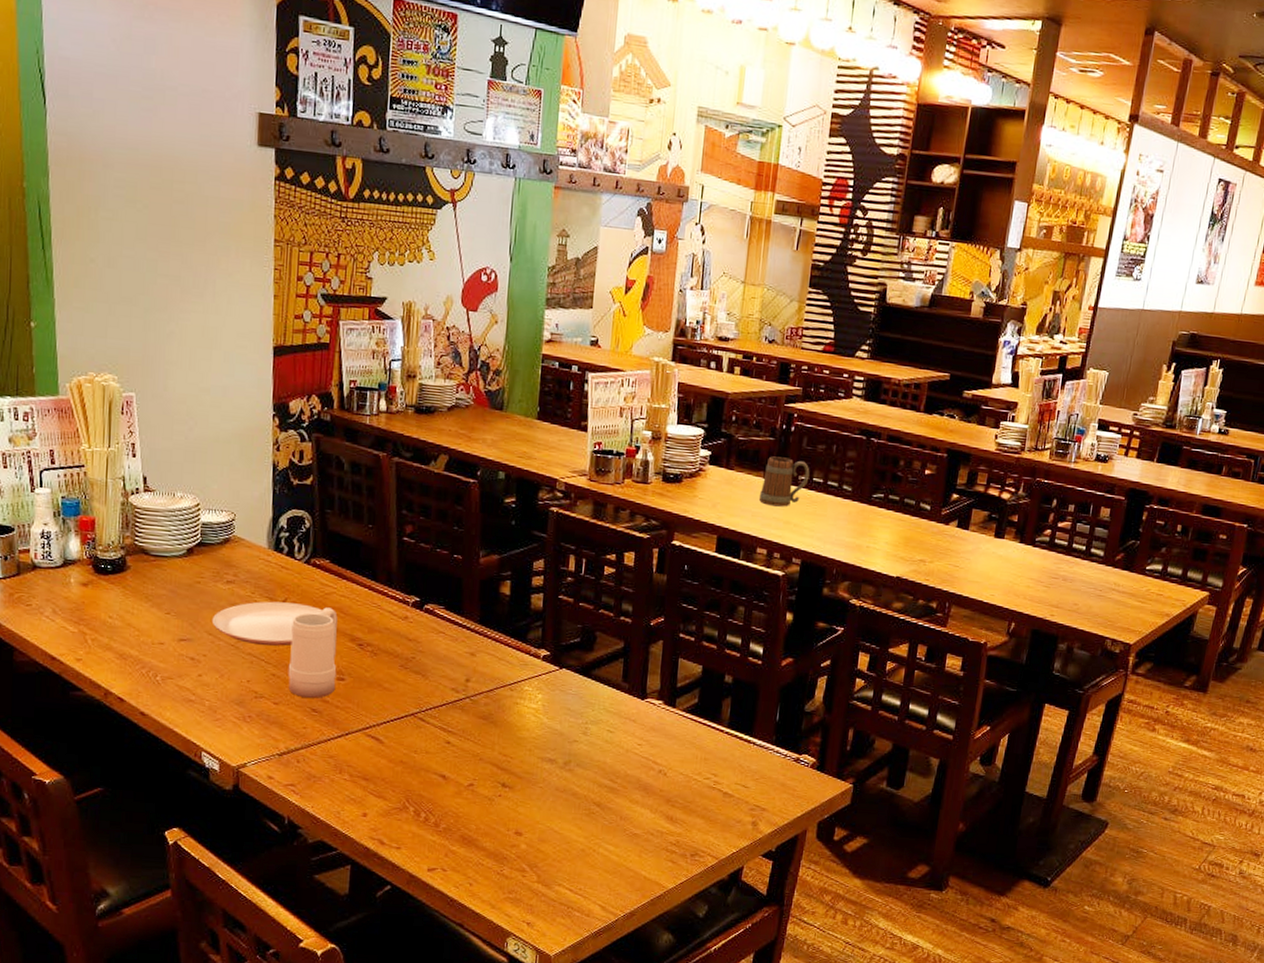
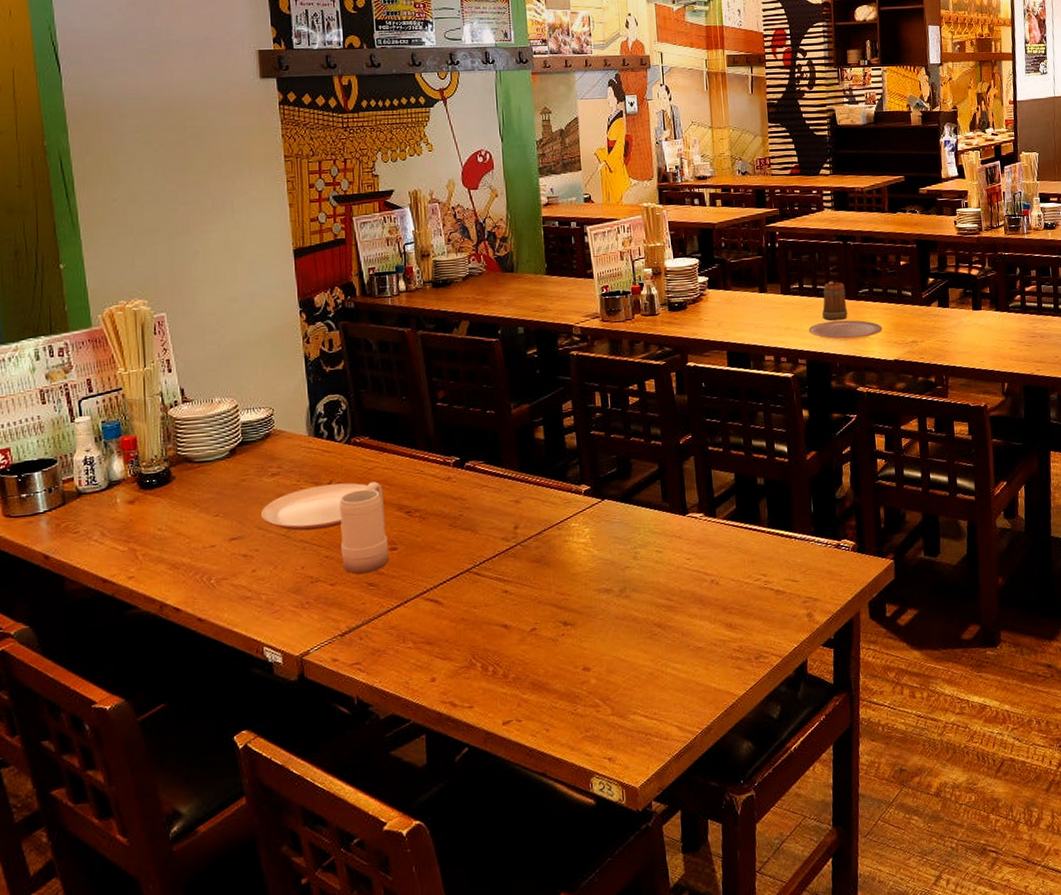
beer mug: present [760,456,810,507] -> none [758,271,800,316]
plate: none [809,522,891,549] -> present [808,320,883,341]
beer mug: none [828,478,859,524] -> present [822,281,848,321]

